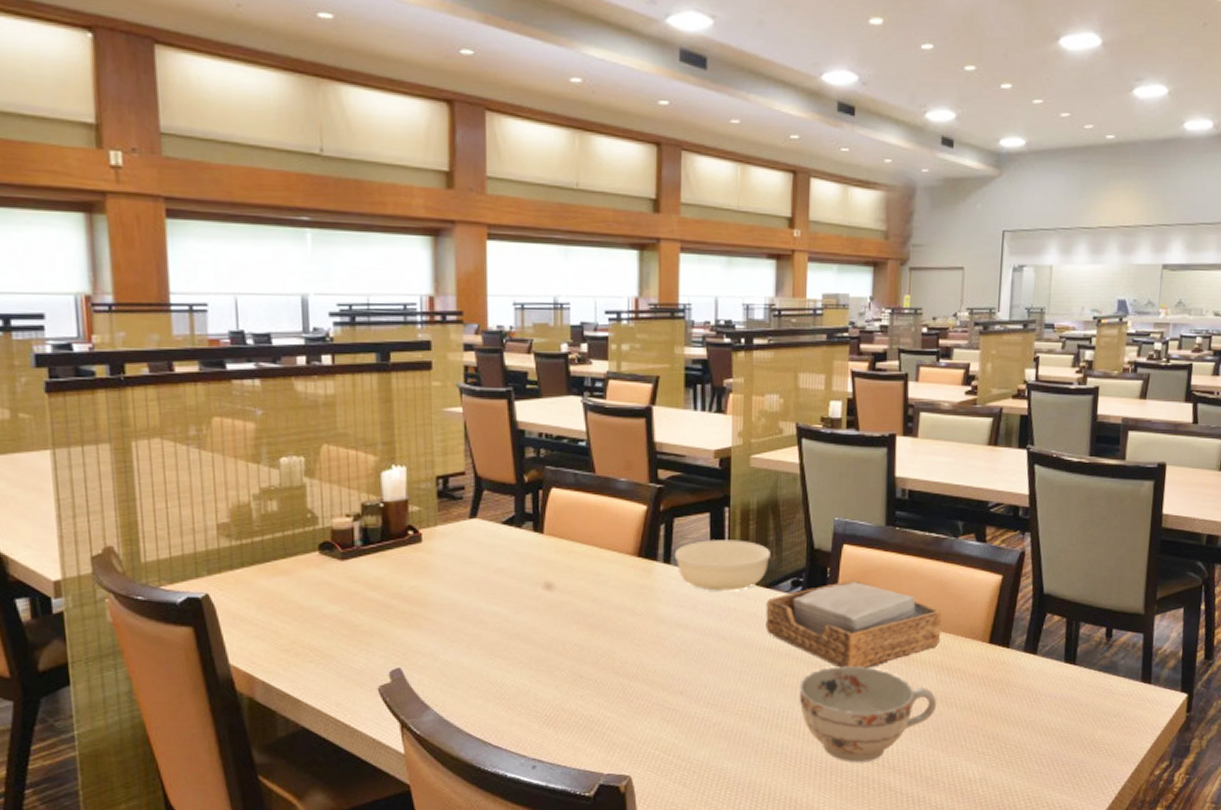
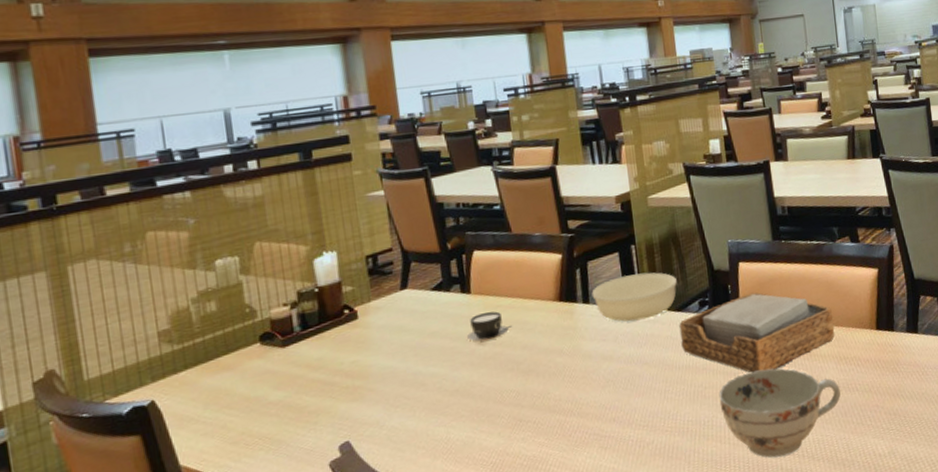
teacup: none [535,557,585,586] -> present [467,311,513,342]

